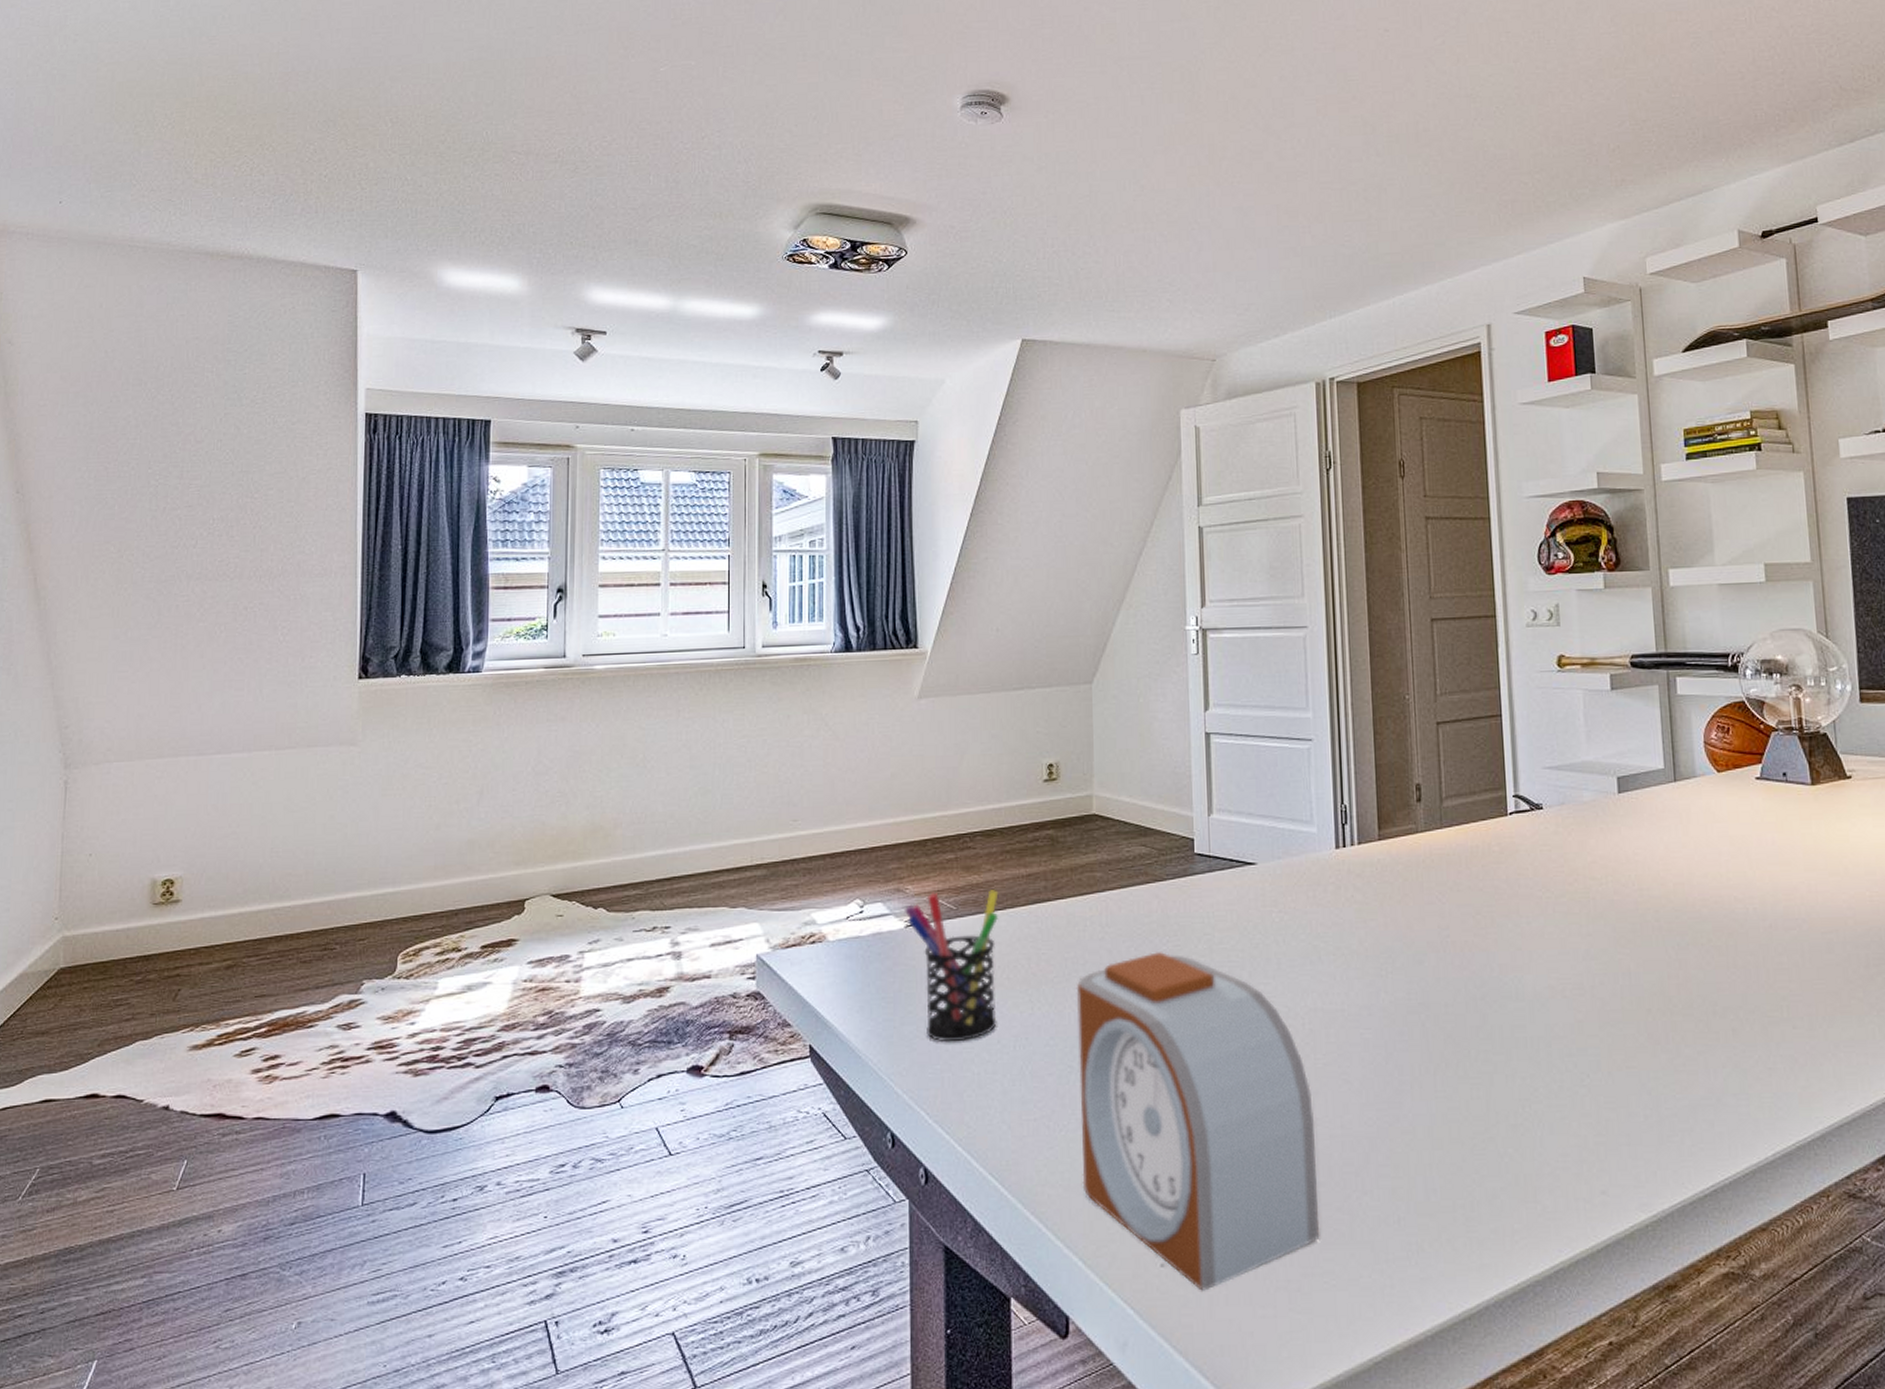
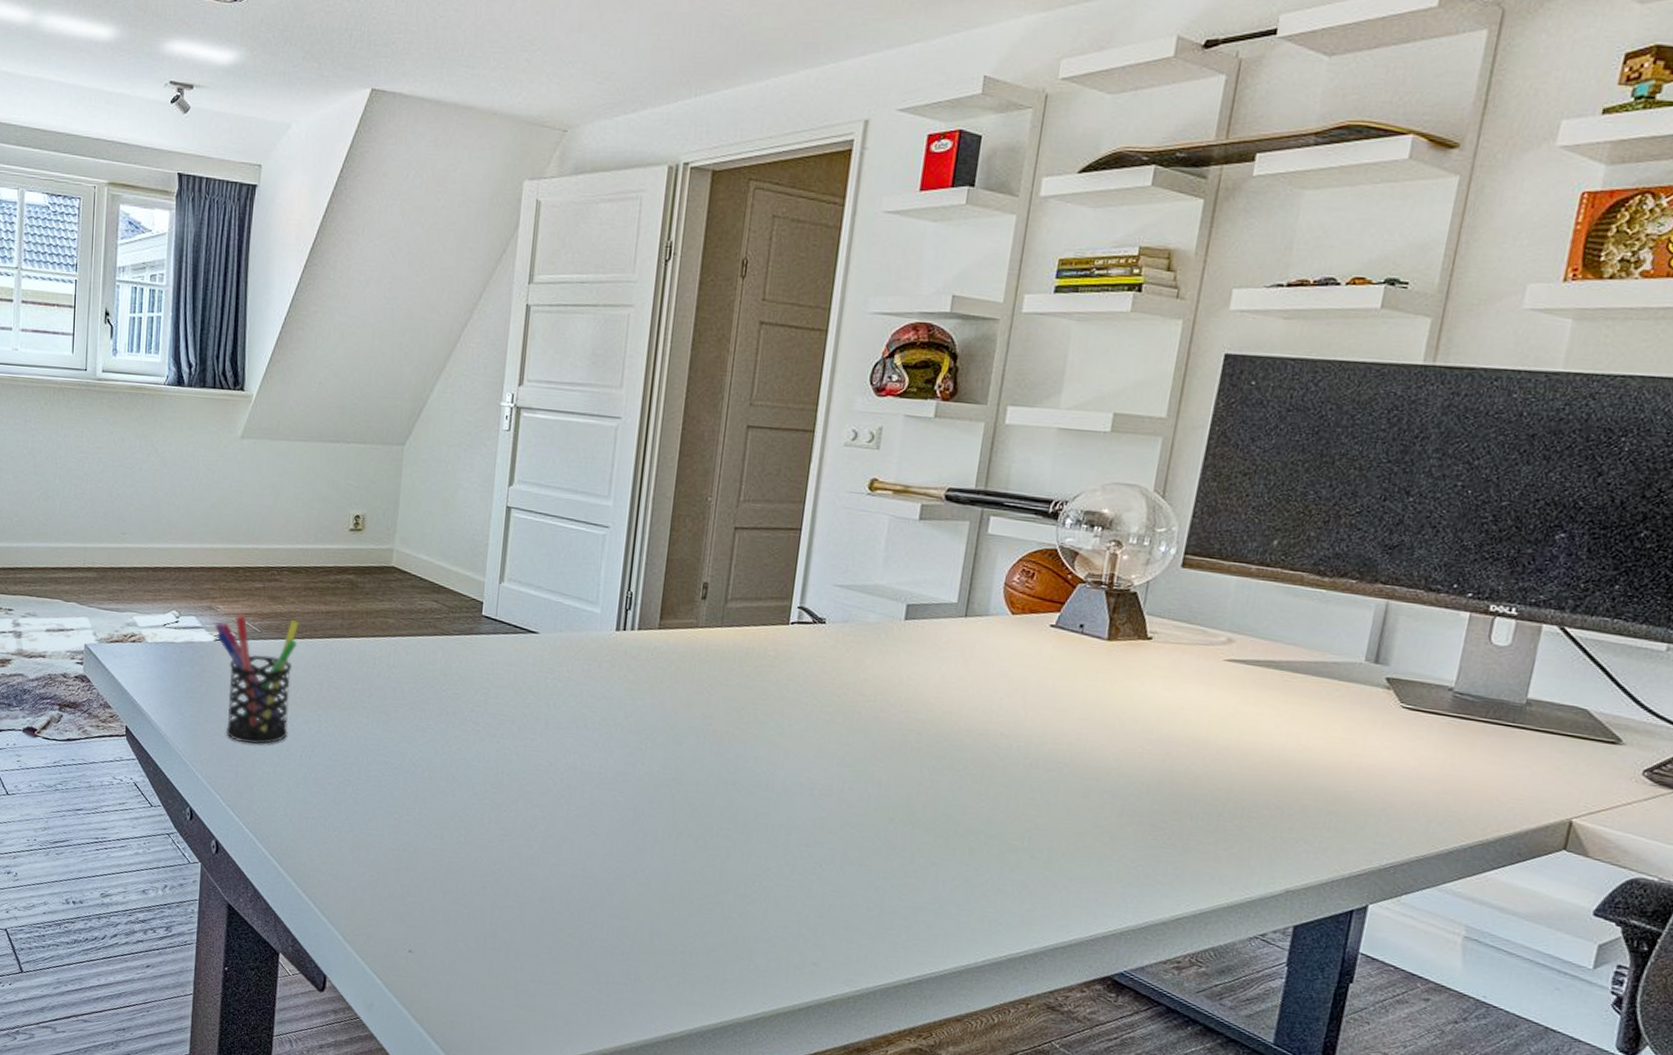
alarm clock: present [1076,952,1320,1291] -> none [348,696,560,978]

